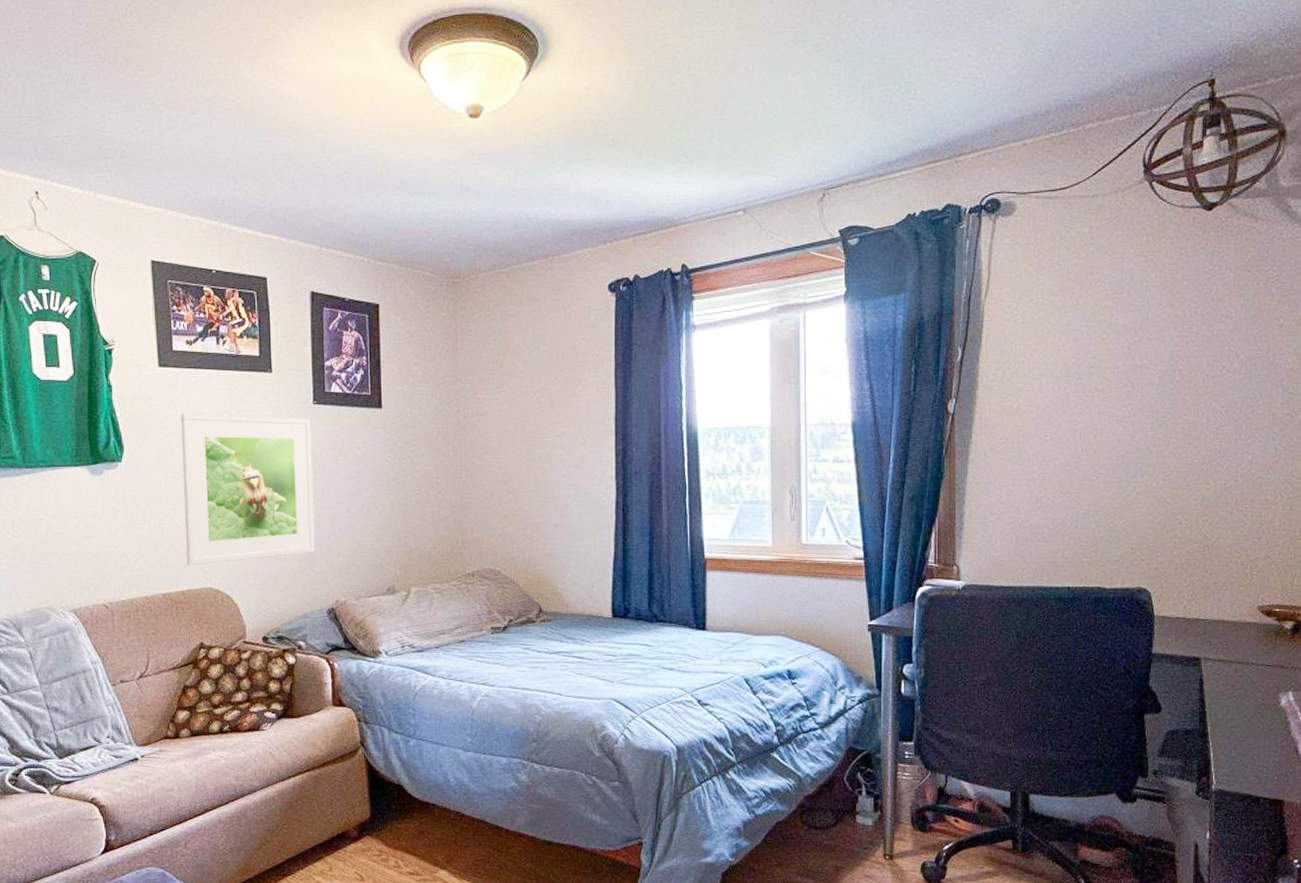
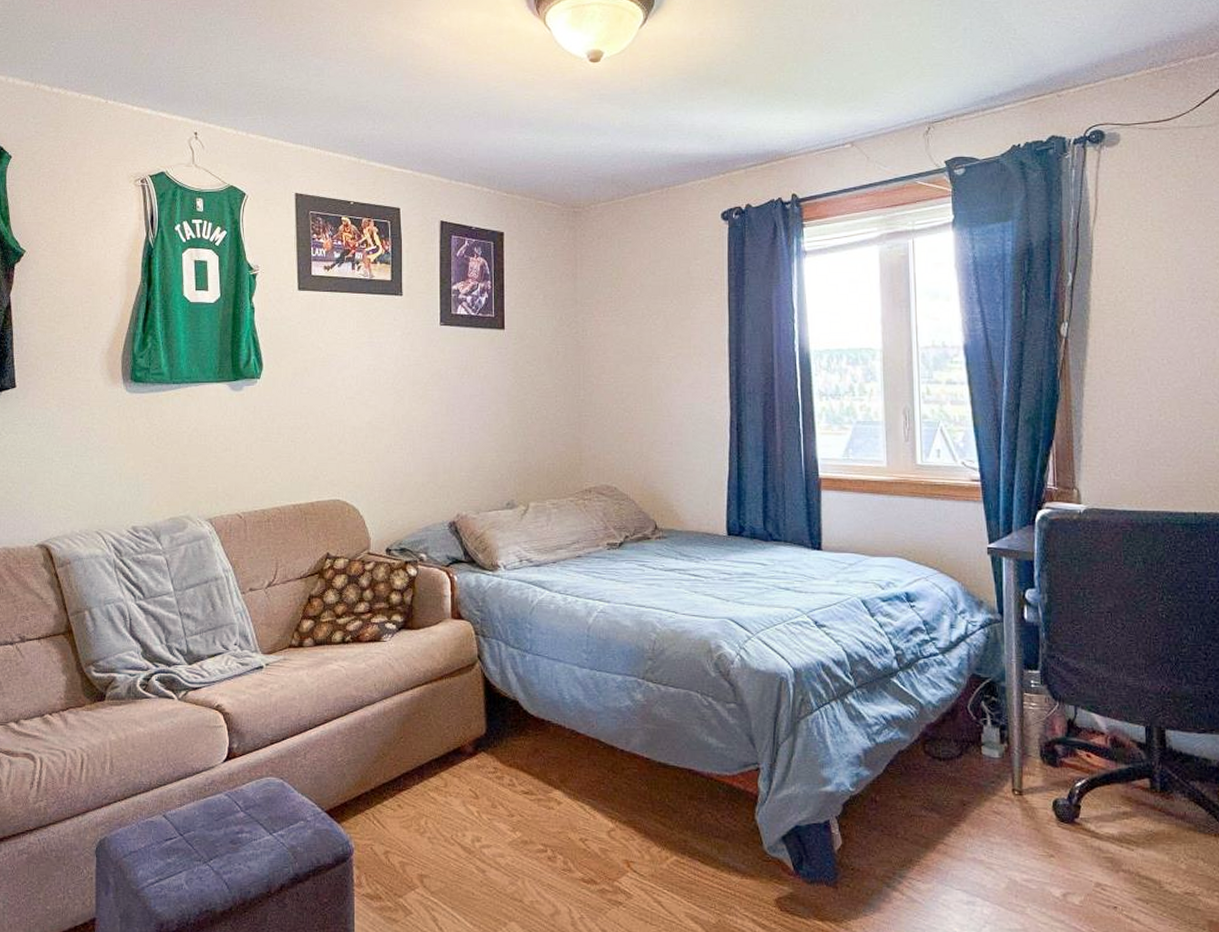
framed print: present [181,413,315,566] -> none [316,333,439,478]

